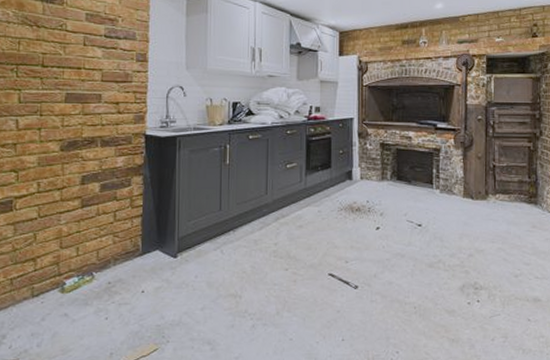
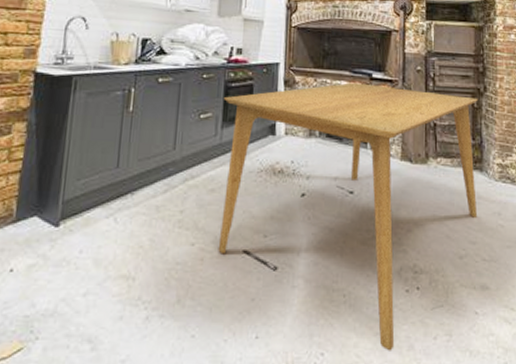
dining table: none [306,132,535,350] -> present [218,82,479,351]

